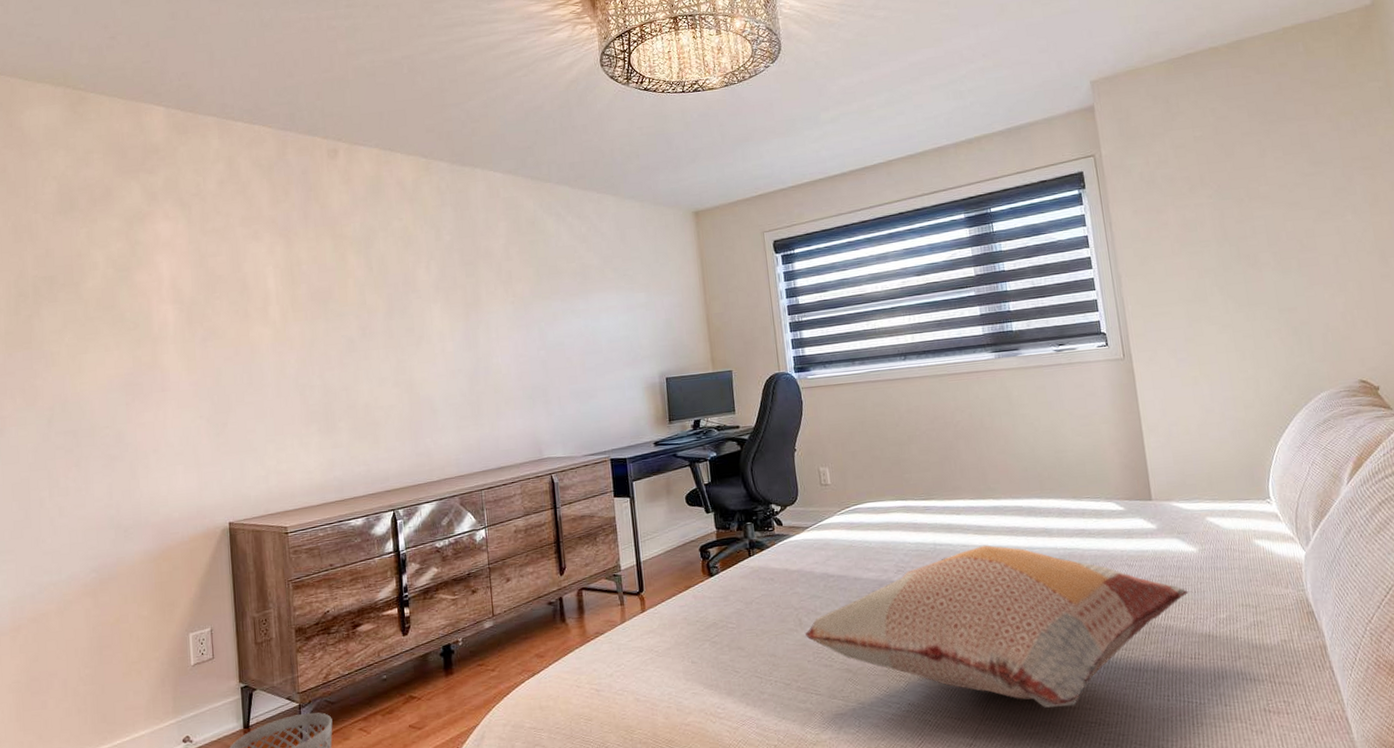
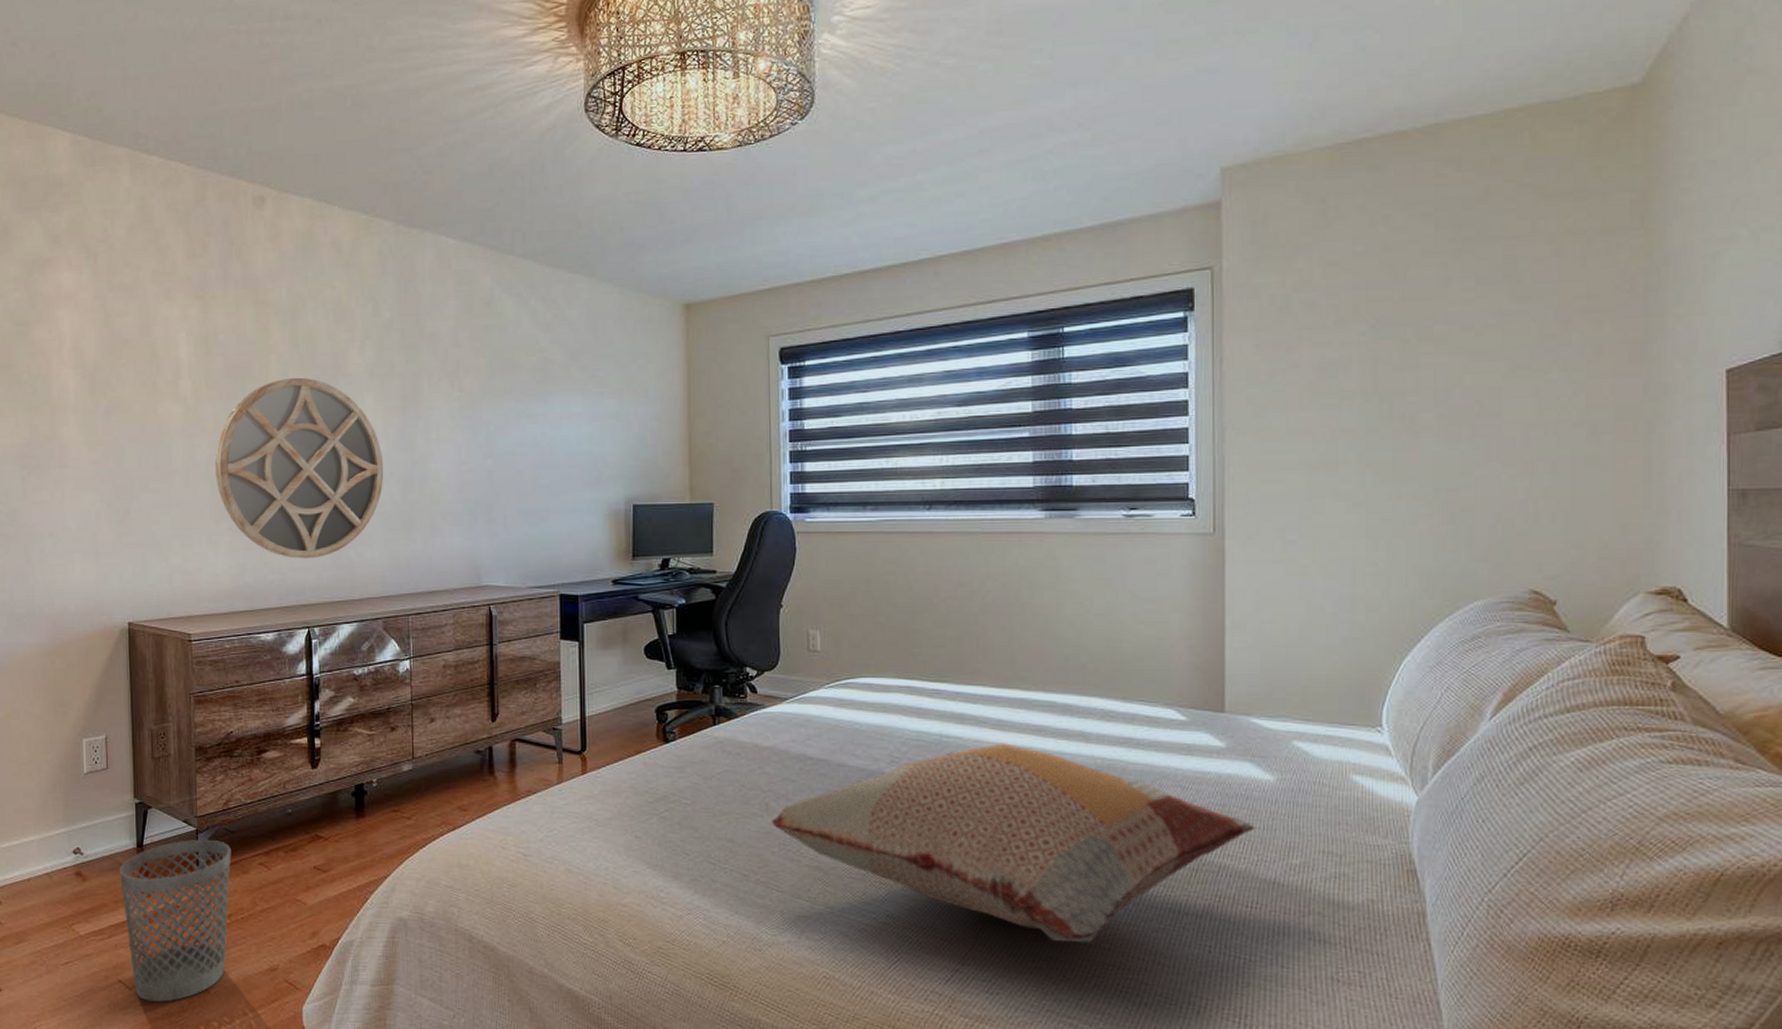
home mirror: none [303,295,453,451] -> present [214,377,384,559]

